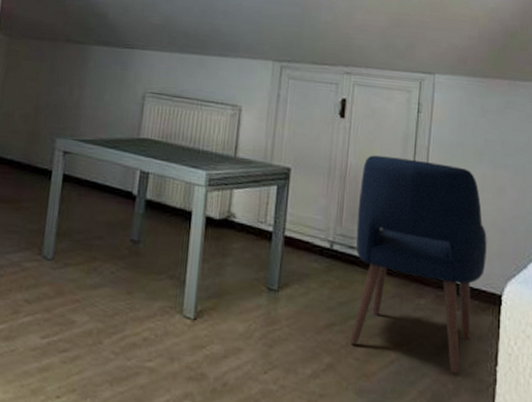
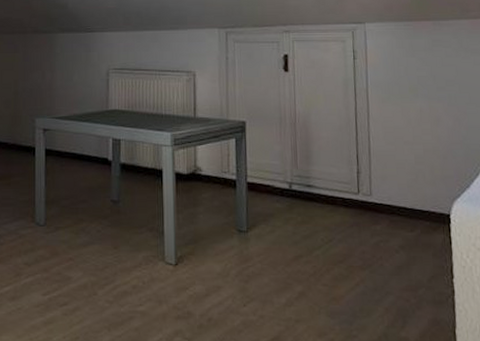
chair: present [349,155,487,373] -> none [309,101,432,288]

